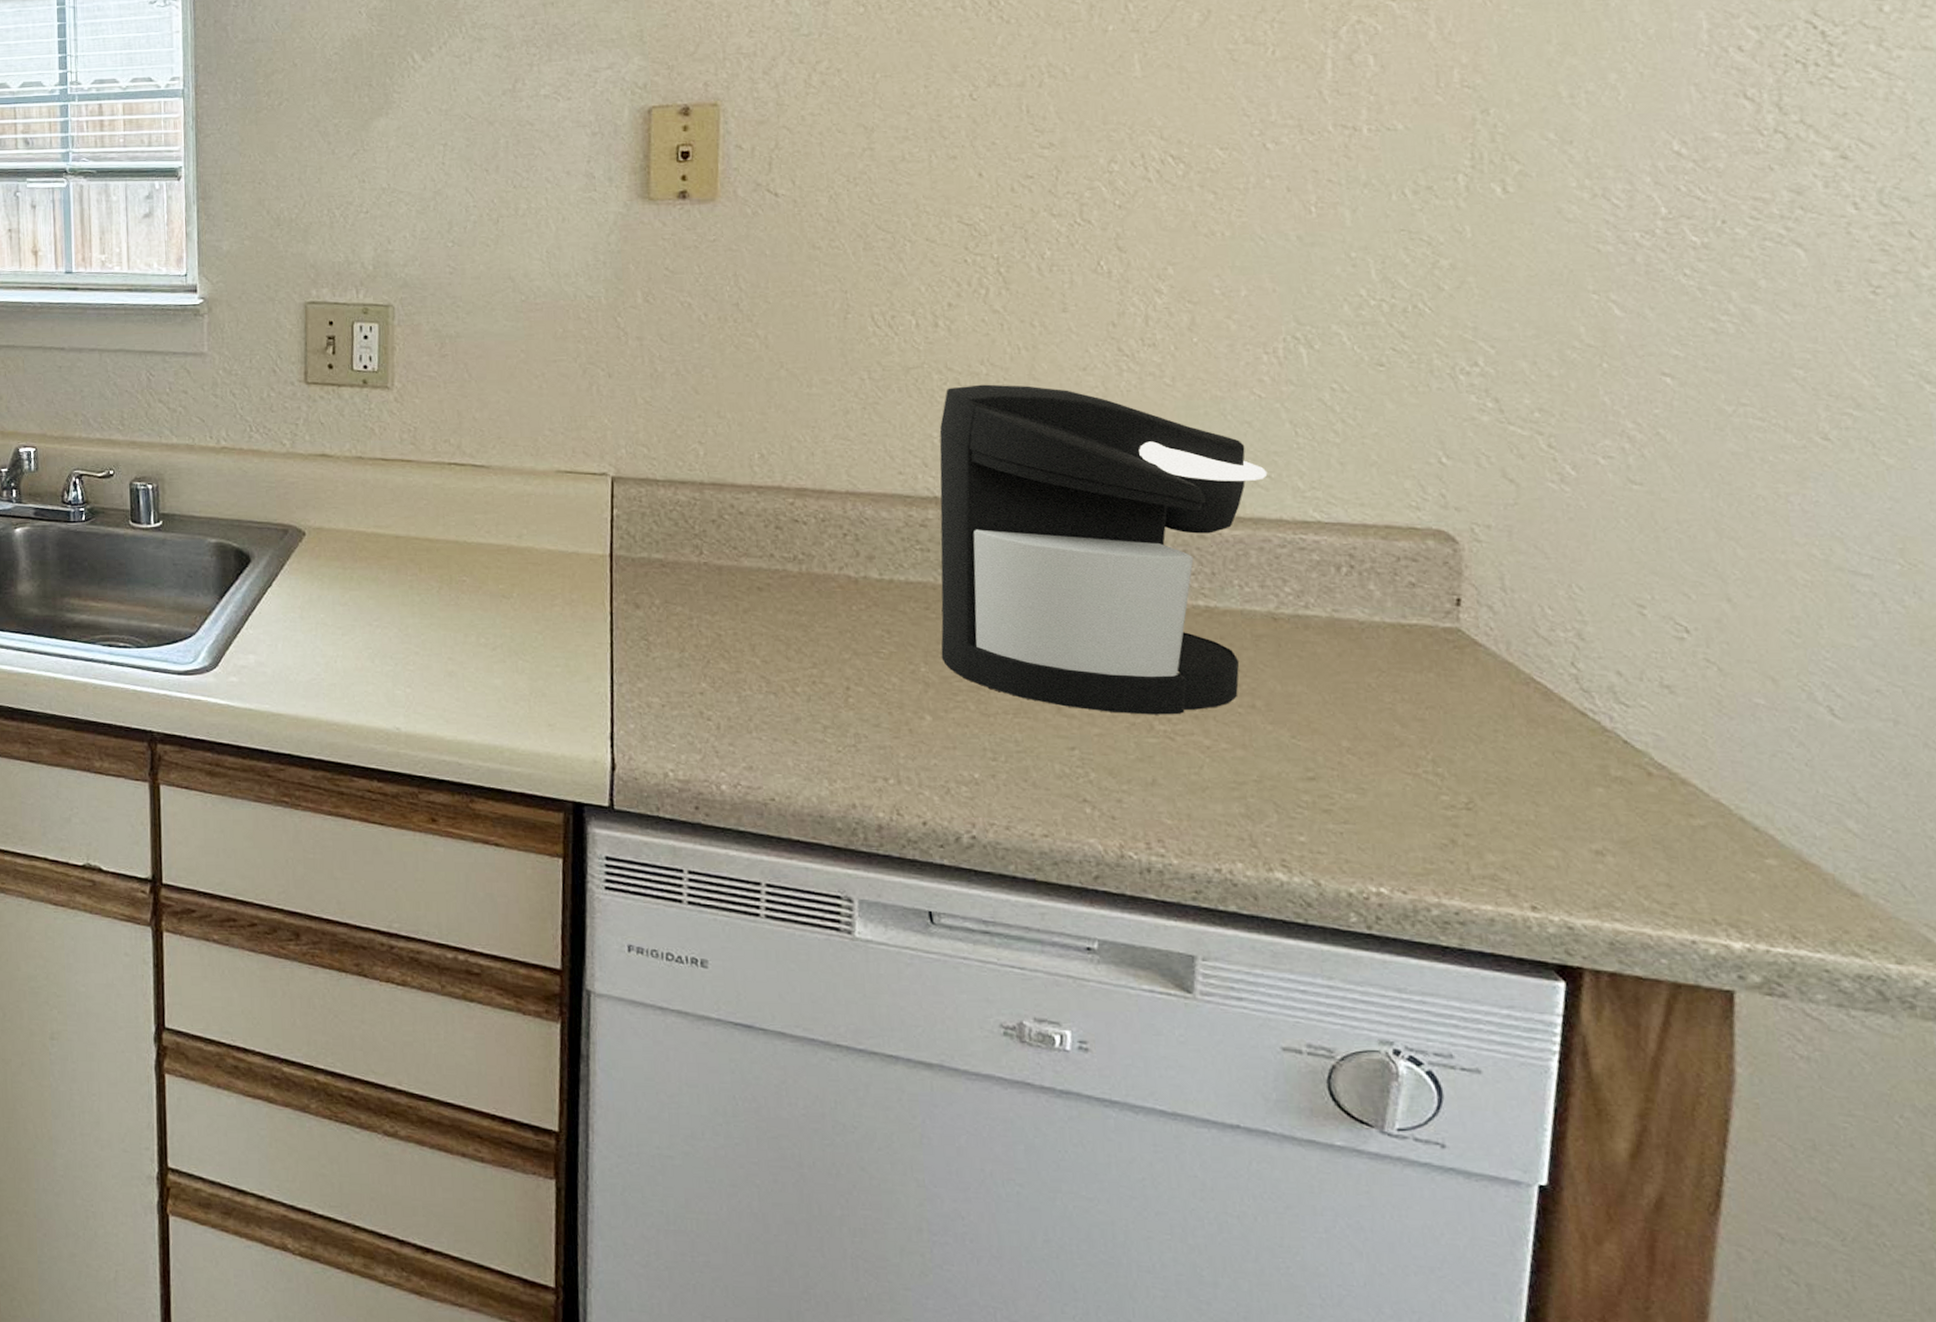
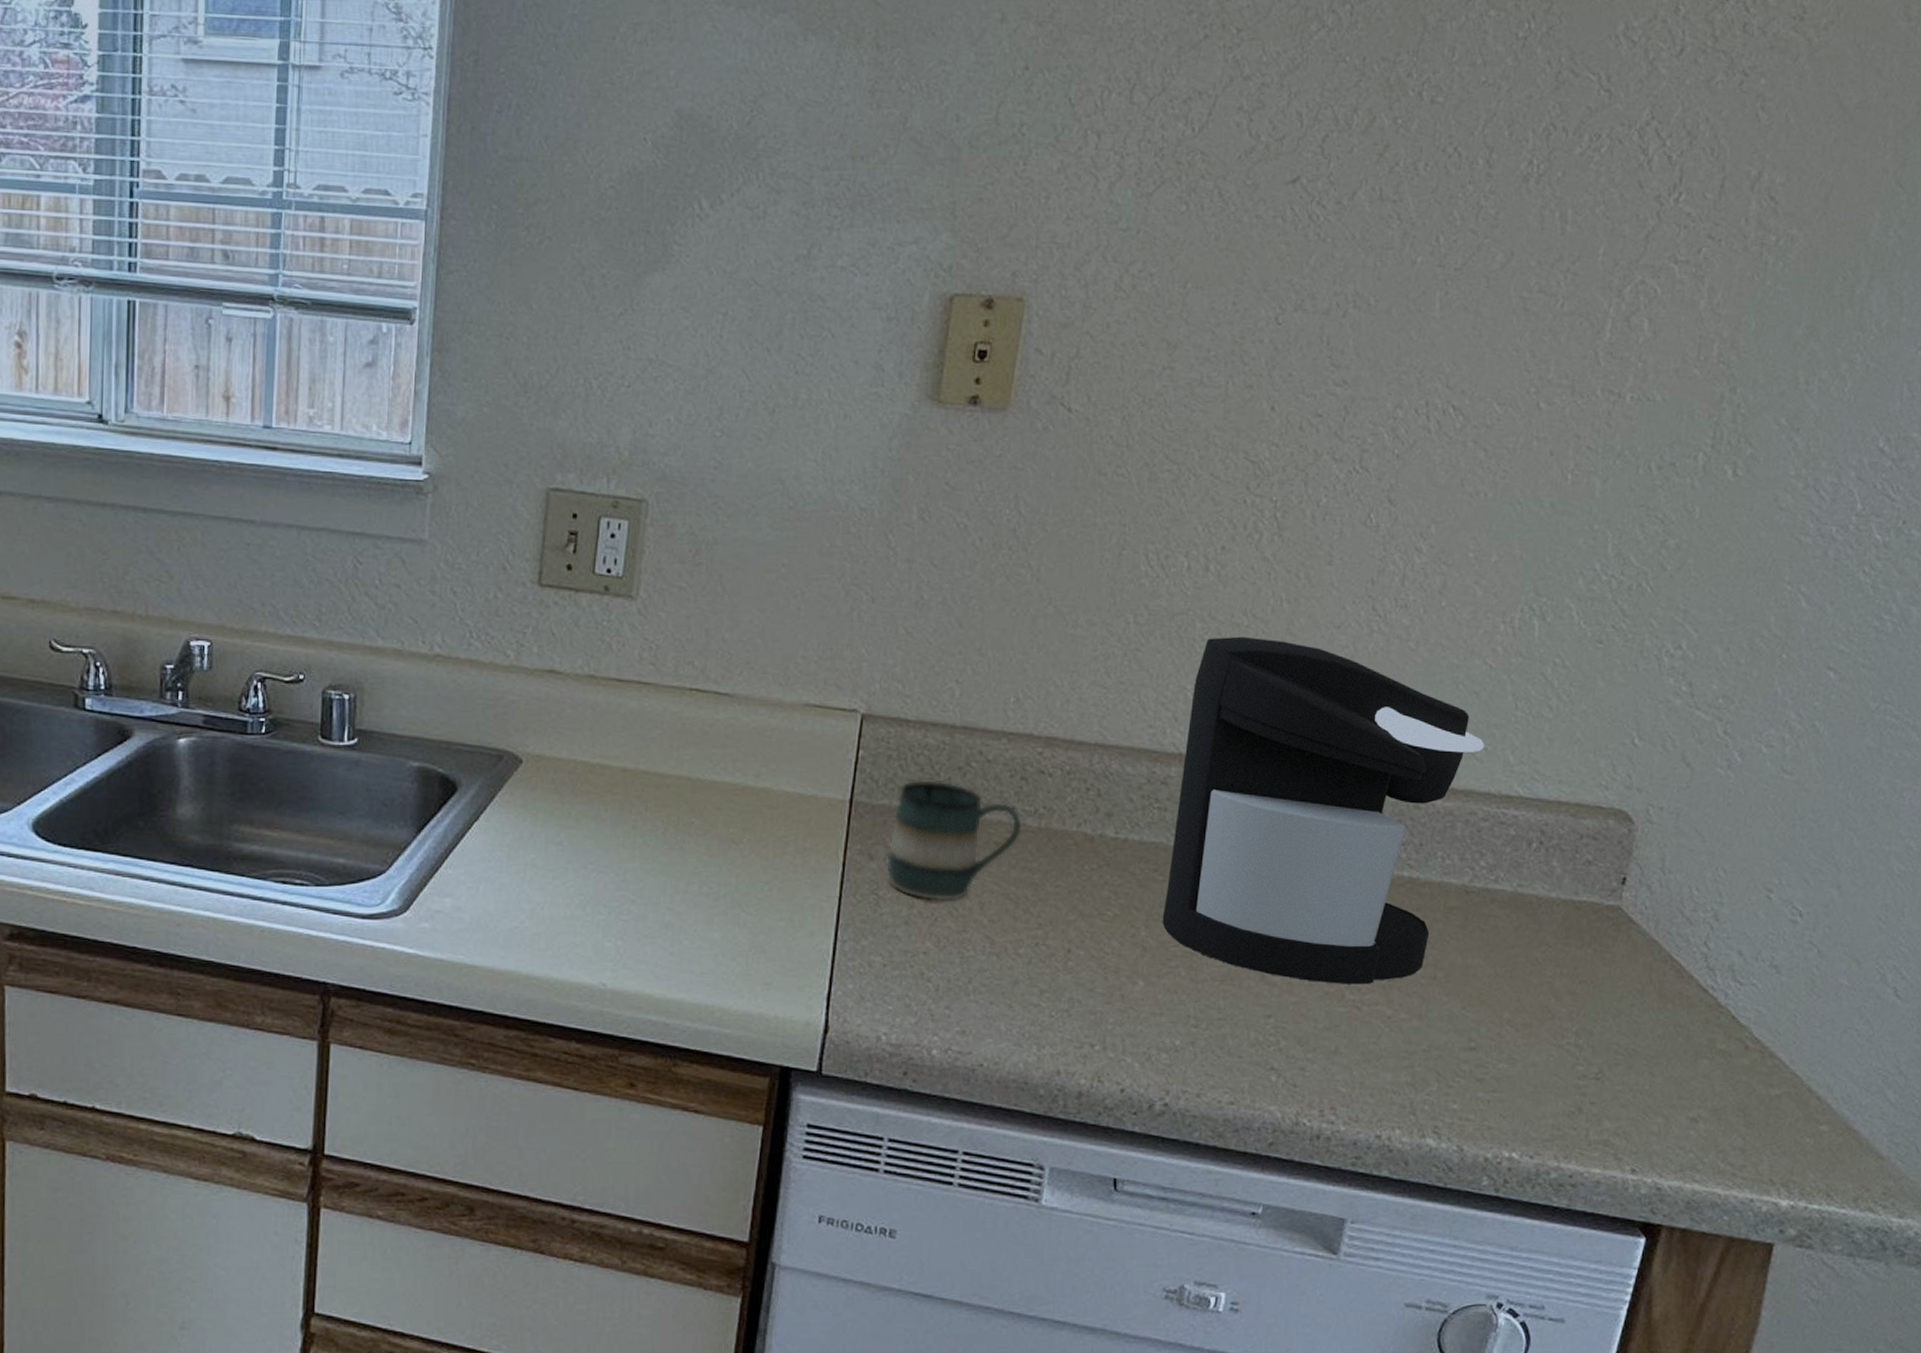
mug: none [652,533,784,645] -> present [886,780,1023,902]

